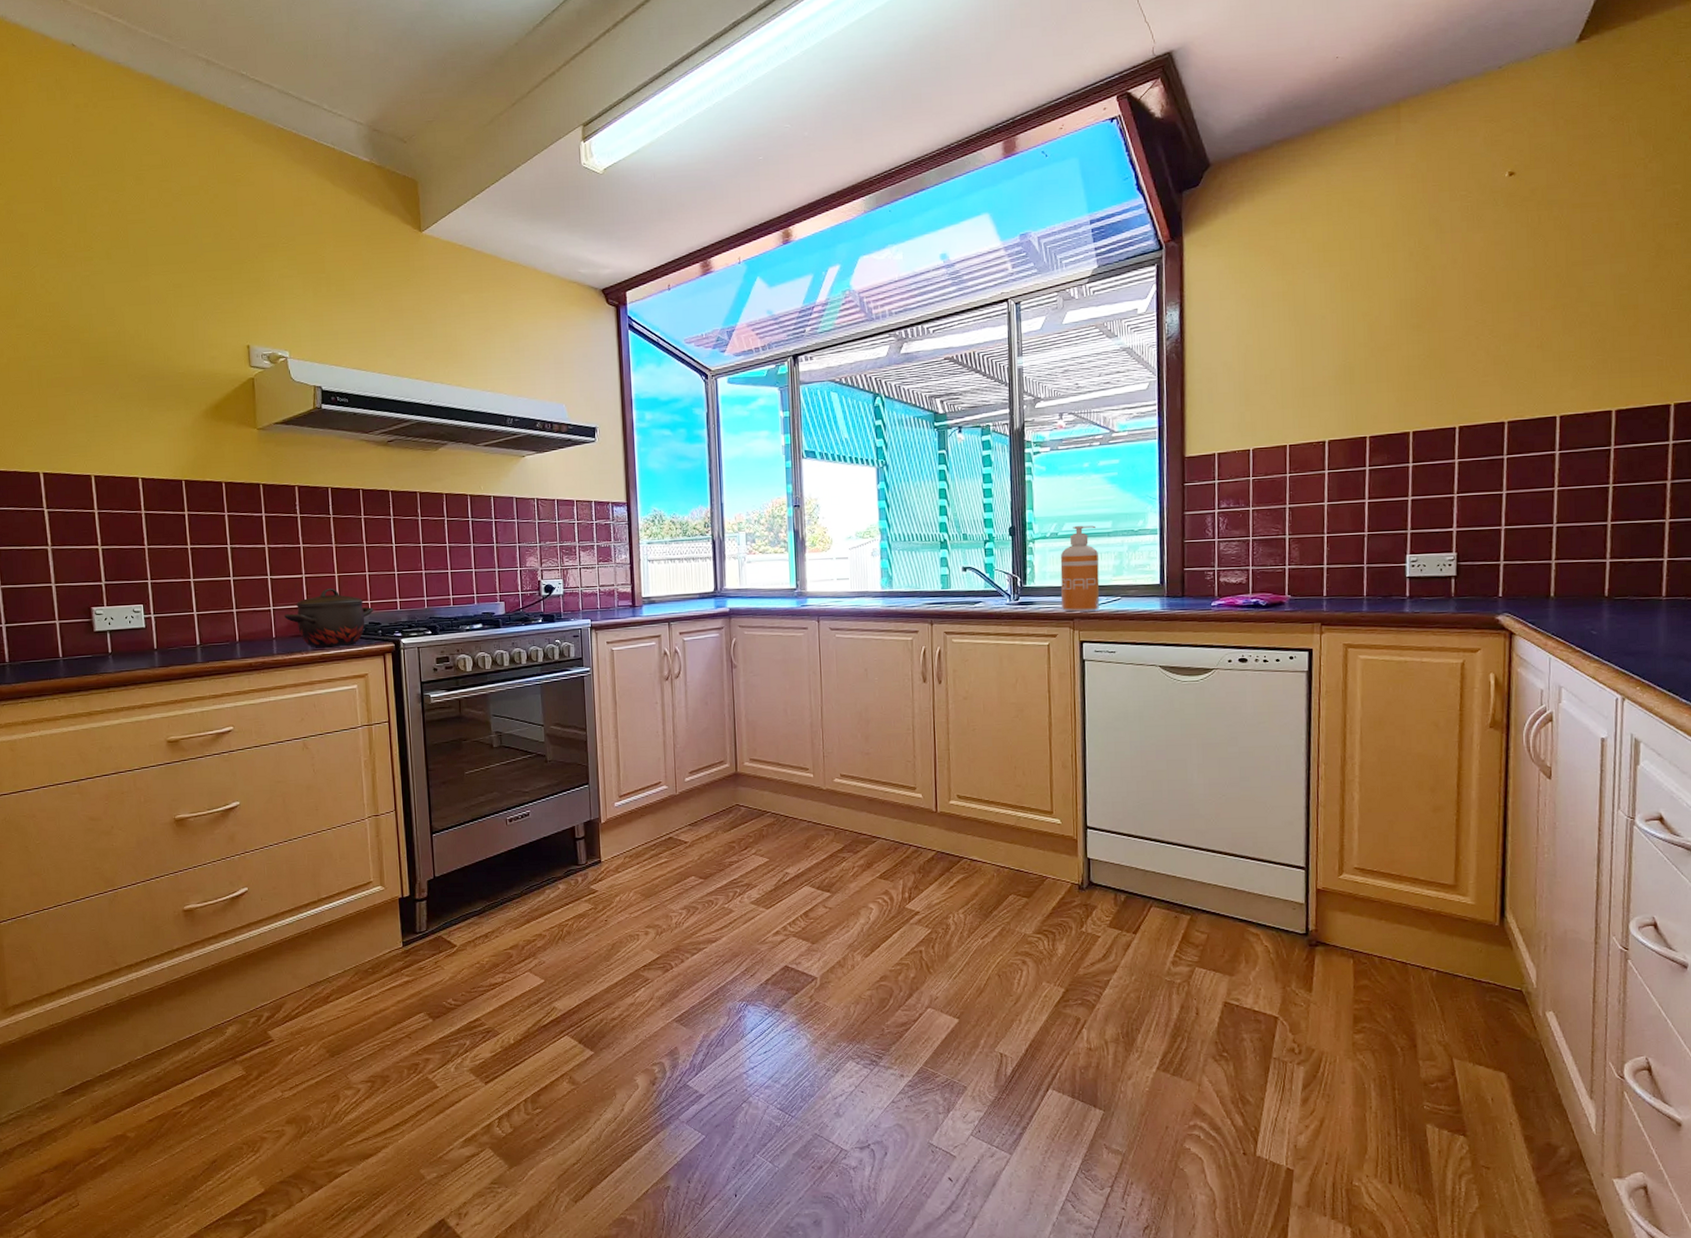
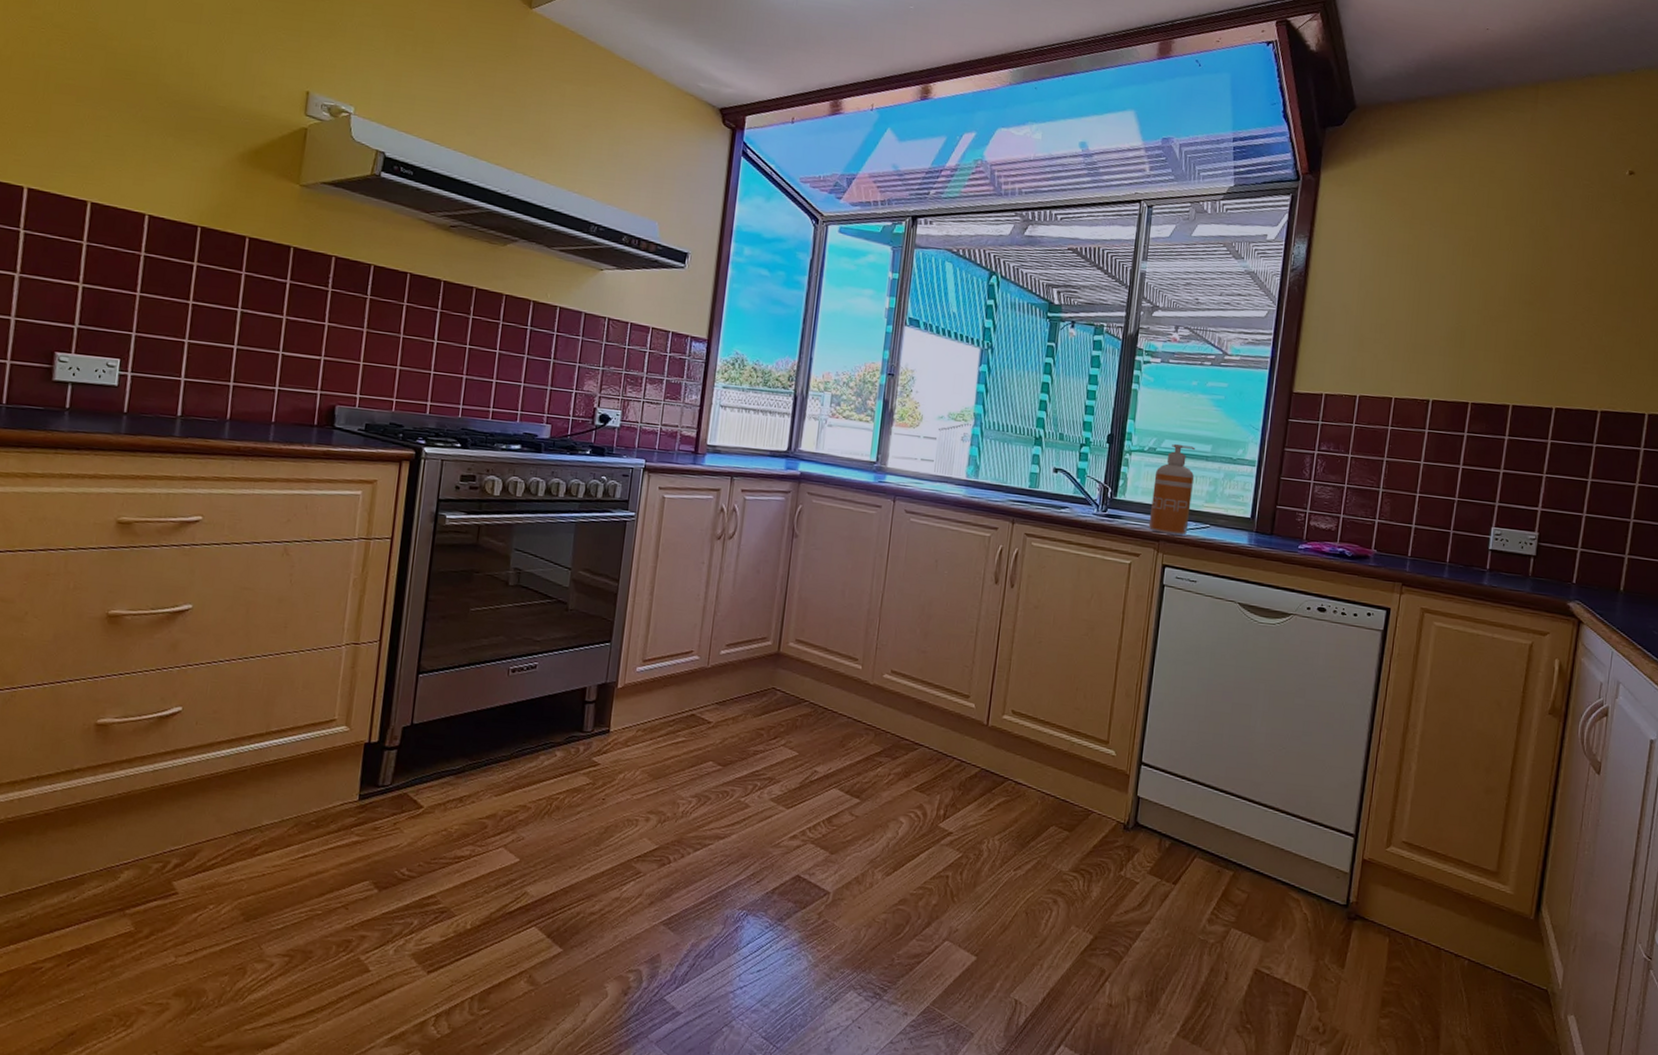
cooking pot: present [285,588,374,647] -> none [290,376,399,445]

